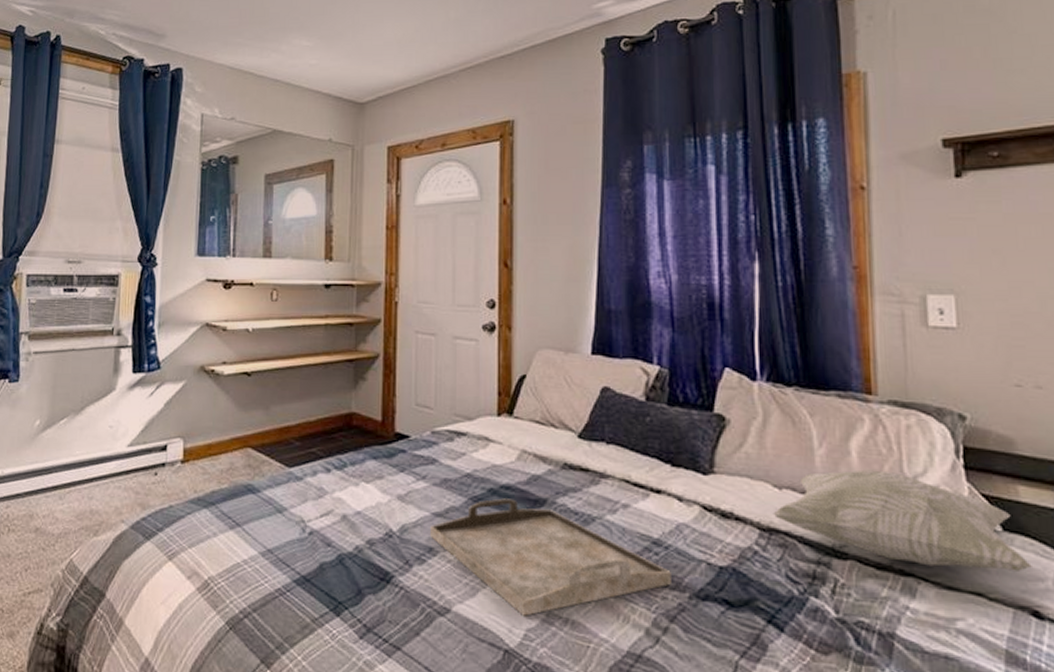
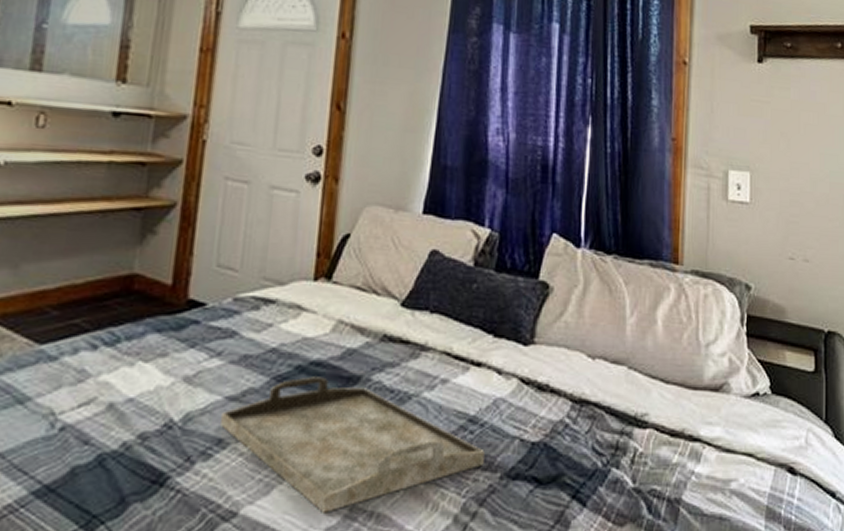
decorative pillow: present [773,469,1032,571] -> none [585,338,791,431]

